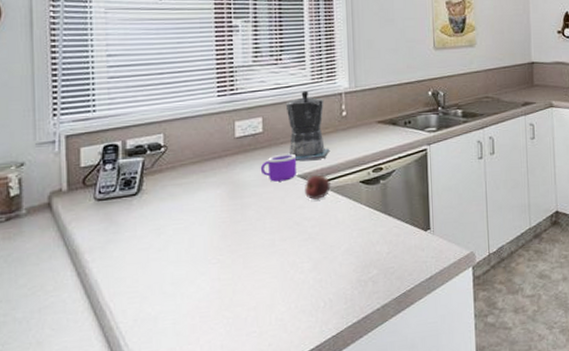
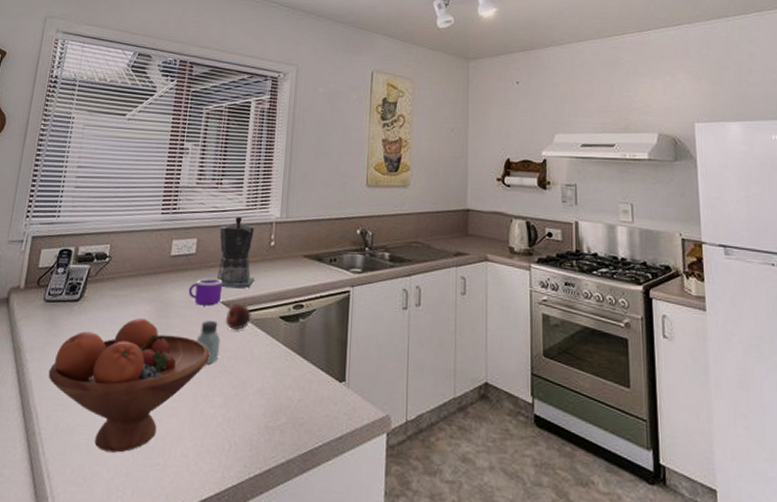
fruit bowl: none [115,202,293,331] -> present [48,318,210,453]
saltshaker: none [276,194,302,235] -> present [196,321,221,364]

